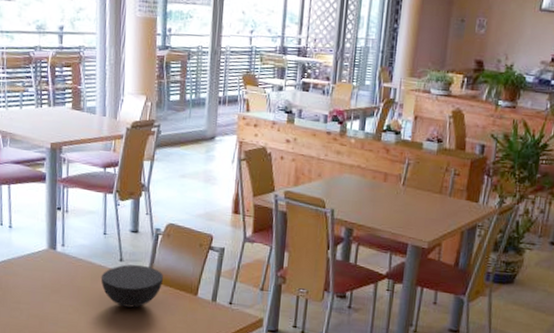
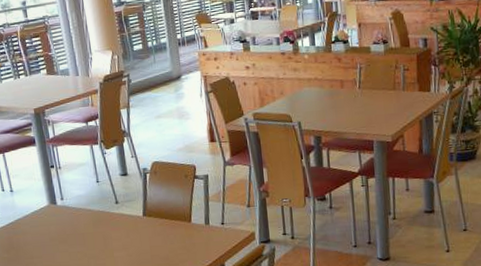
bowl: present [101,264,163,308] -> none [101,203,158,245]

